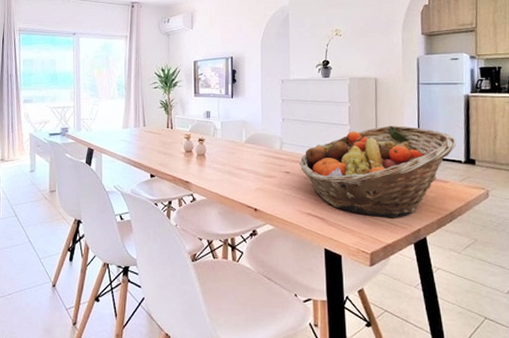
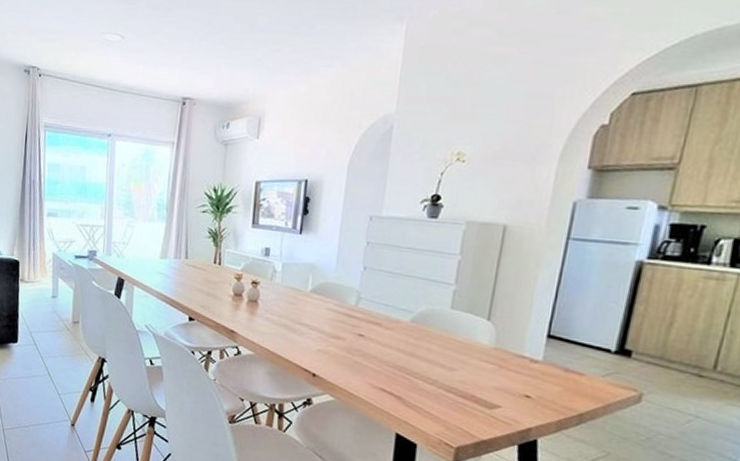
fruit basket: present [299,125,456,218] -> none [378,291,608,411]

